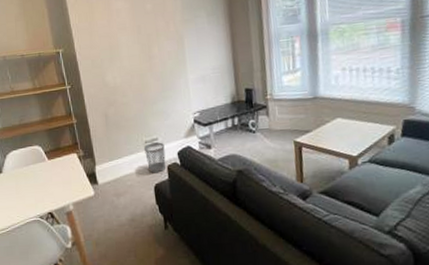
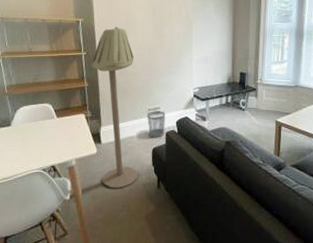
floor lamp: none [77,53,142,233] -> present [91,26,138,188]

